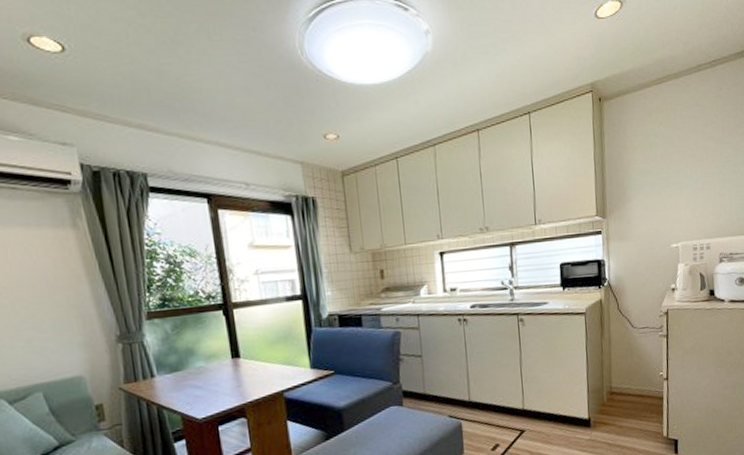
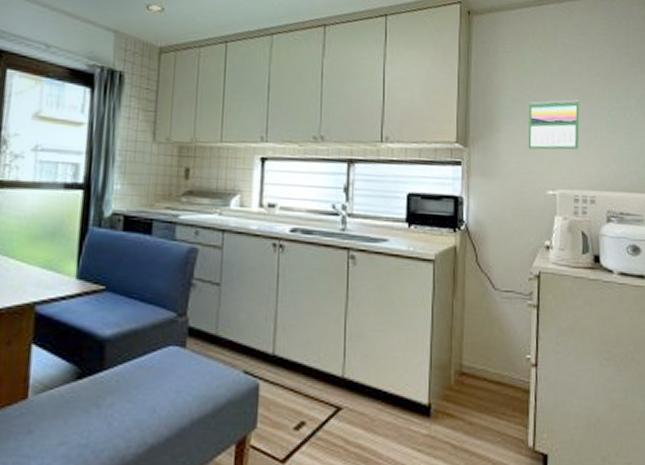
calendar: none [654,164,697,212] -> present [528,100,580,150]

